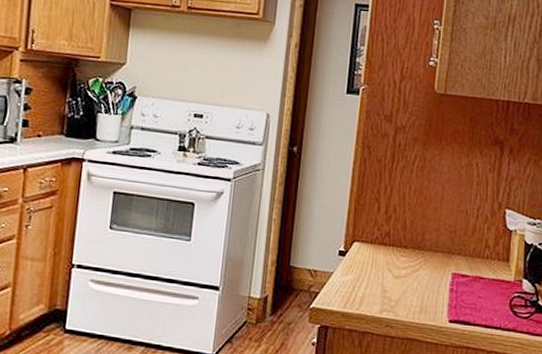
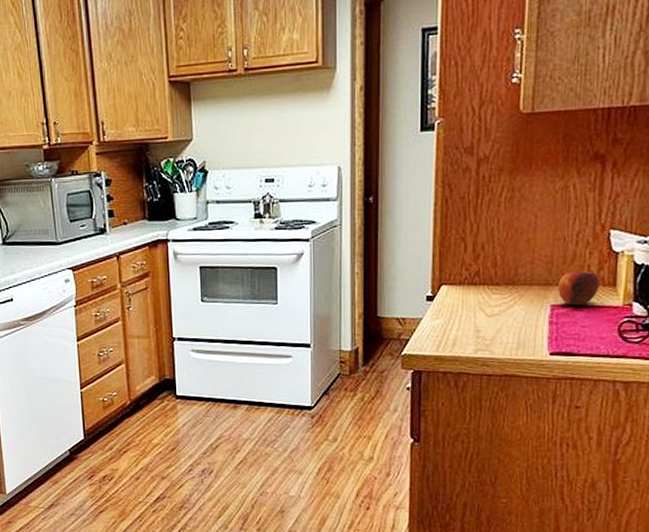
apple: none [459,243,495,277] -> present [558,271,599,306]

